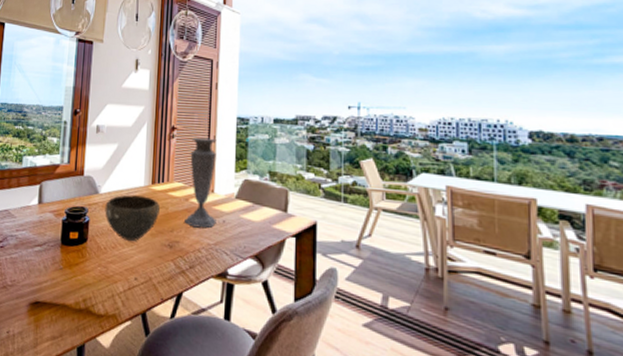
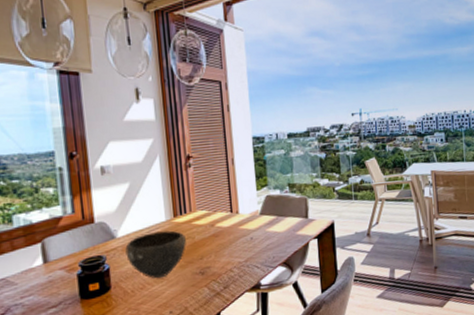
vase: present [184,137,217,228] -> none [210,161,245,250]

